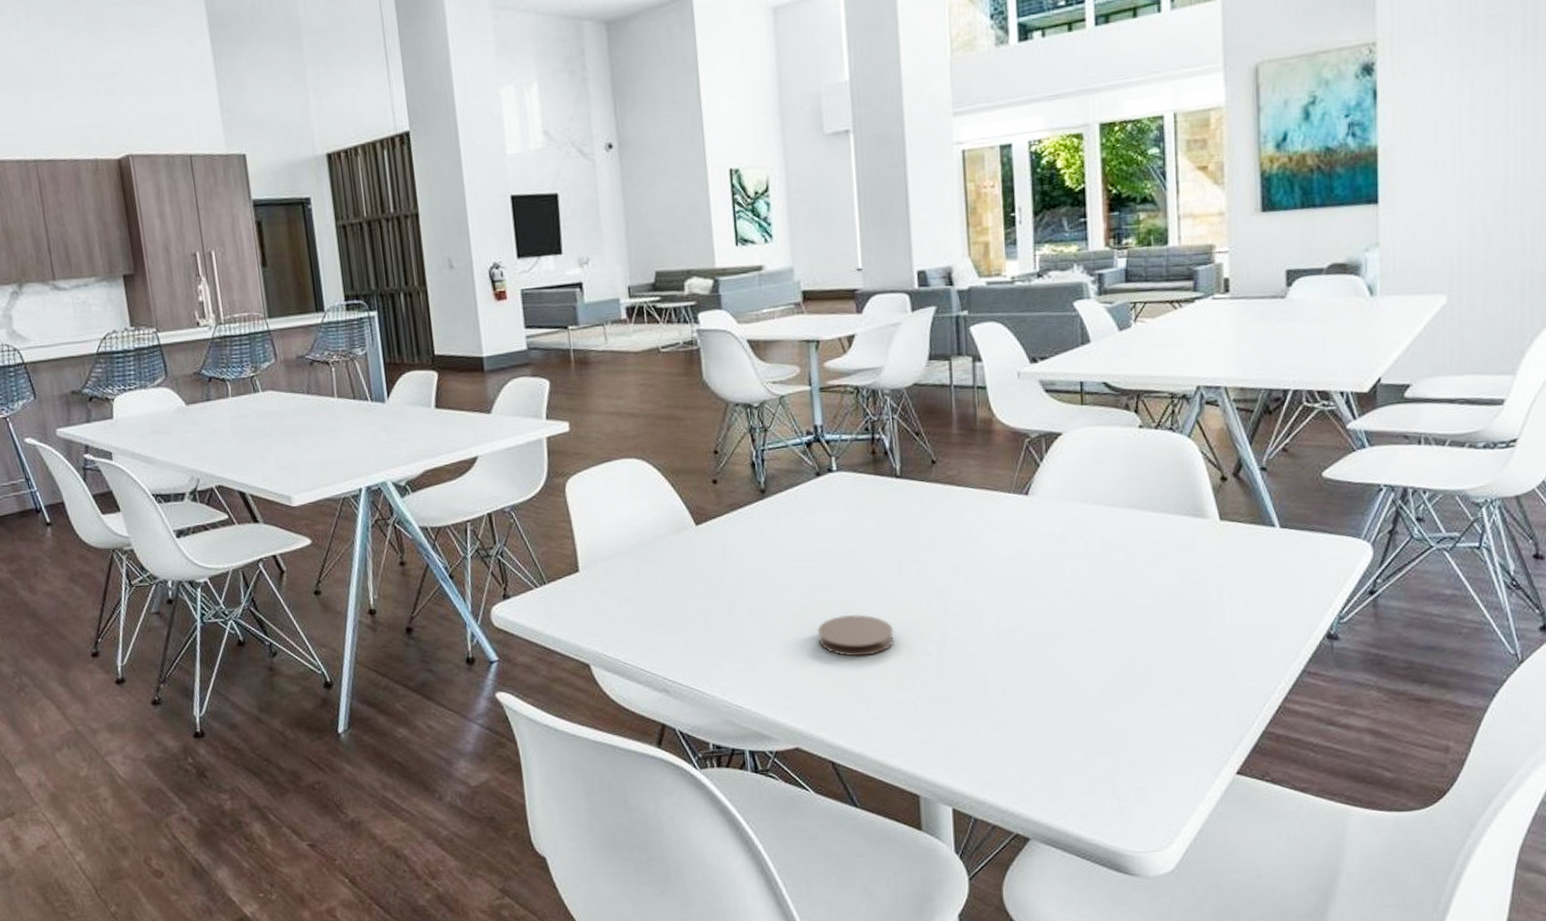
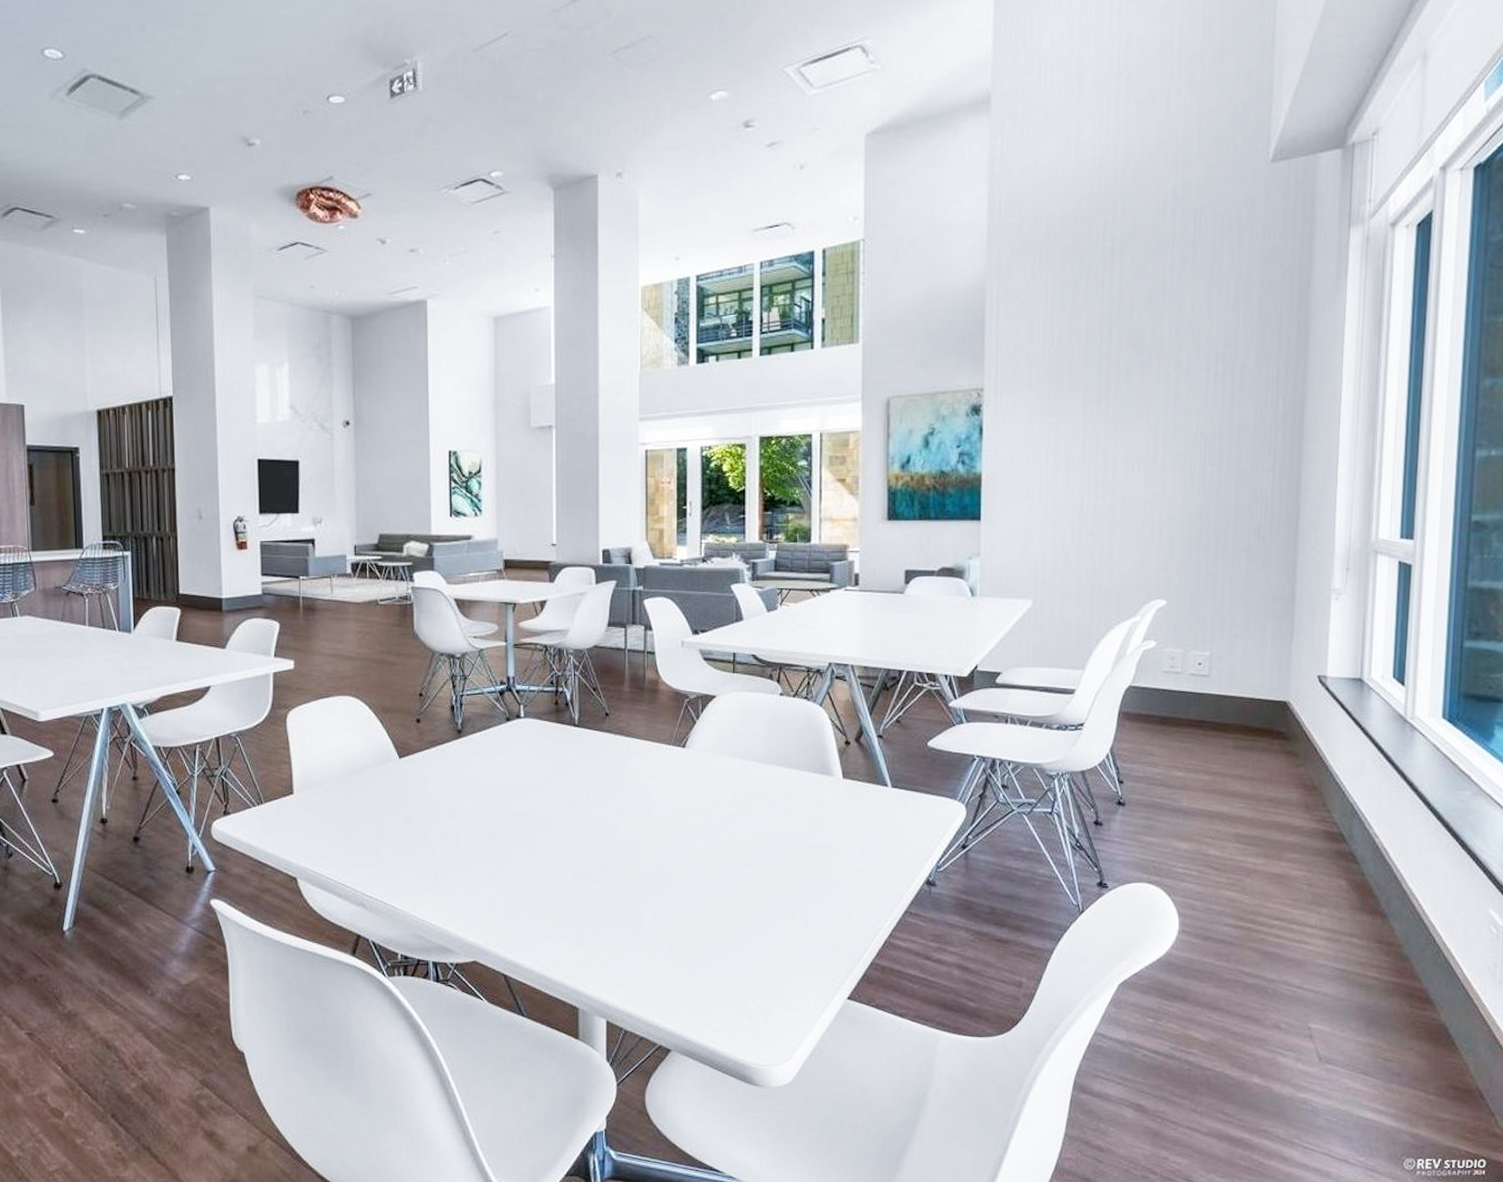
coaster: present [817,614,894,657] -> none [499,844,564,882]

